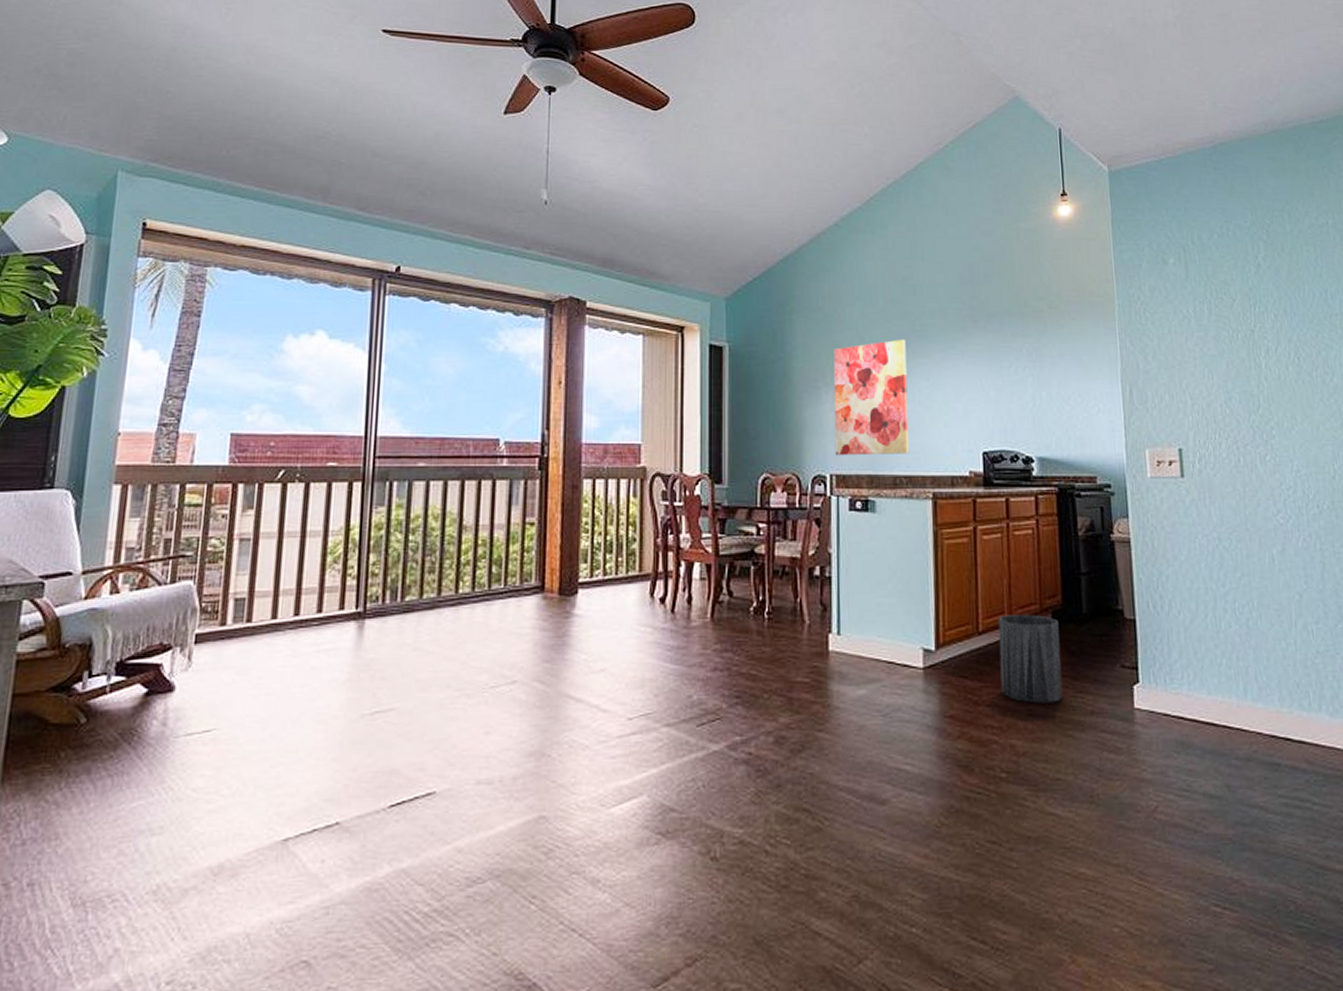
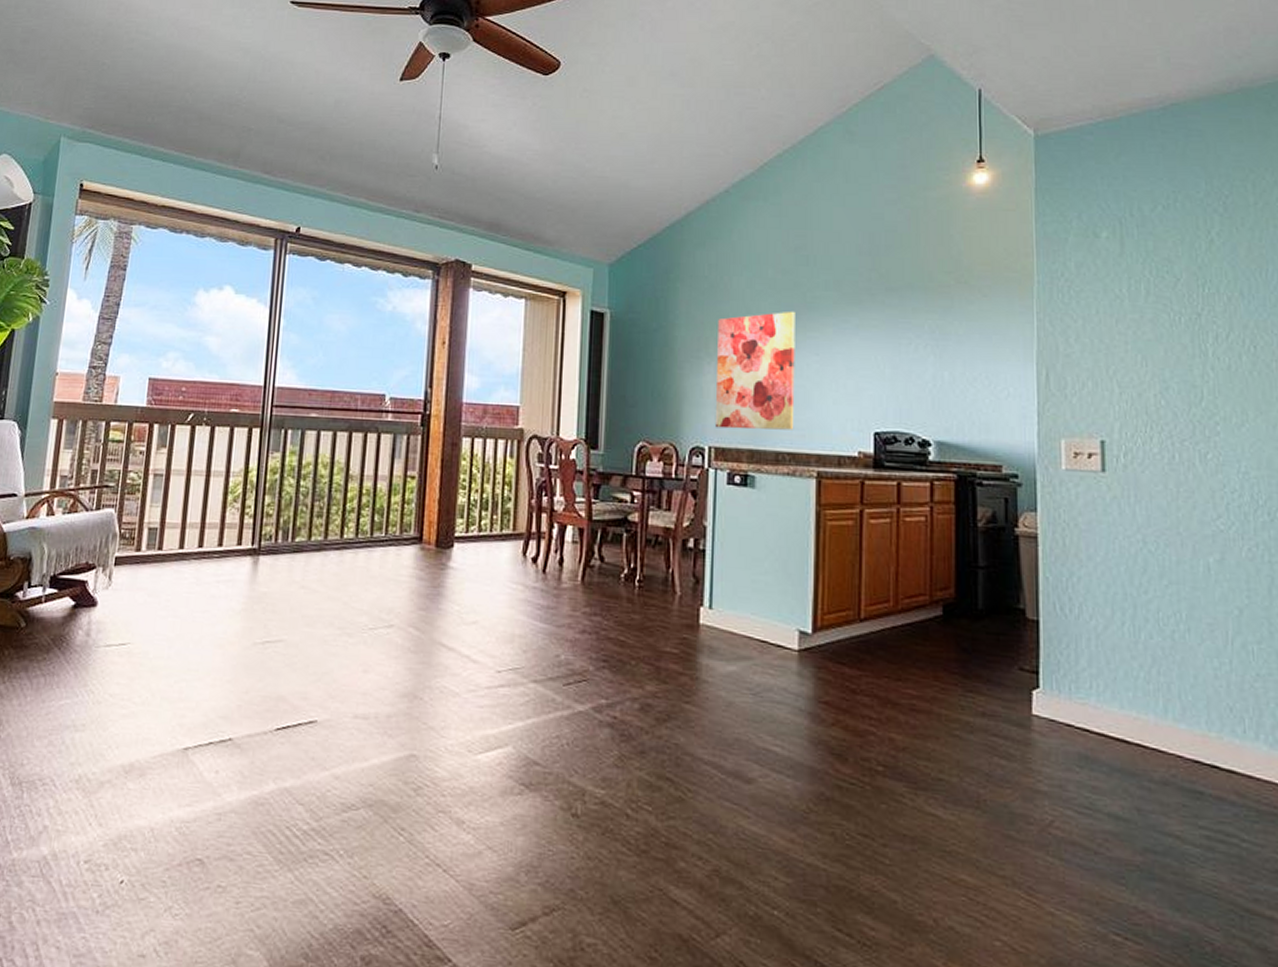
trash can: present [998,615,1063,703] -> none [882,603,951,700]

